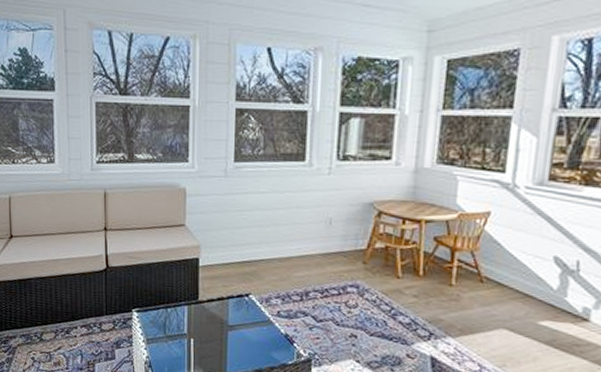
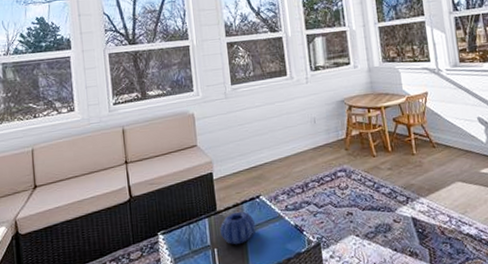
decorative bowl: none [199,306,240,341] -> present [220,211,256,245]

